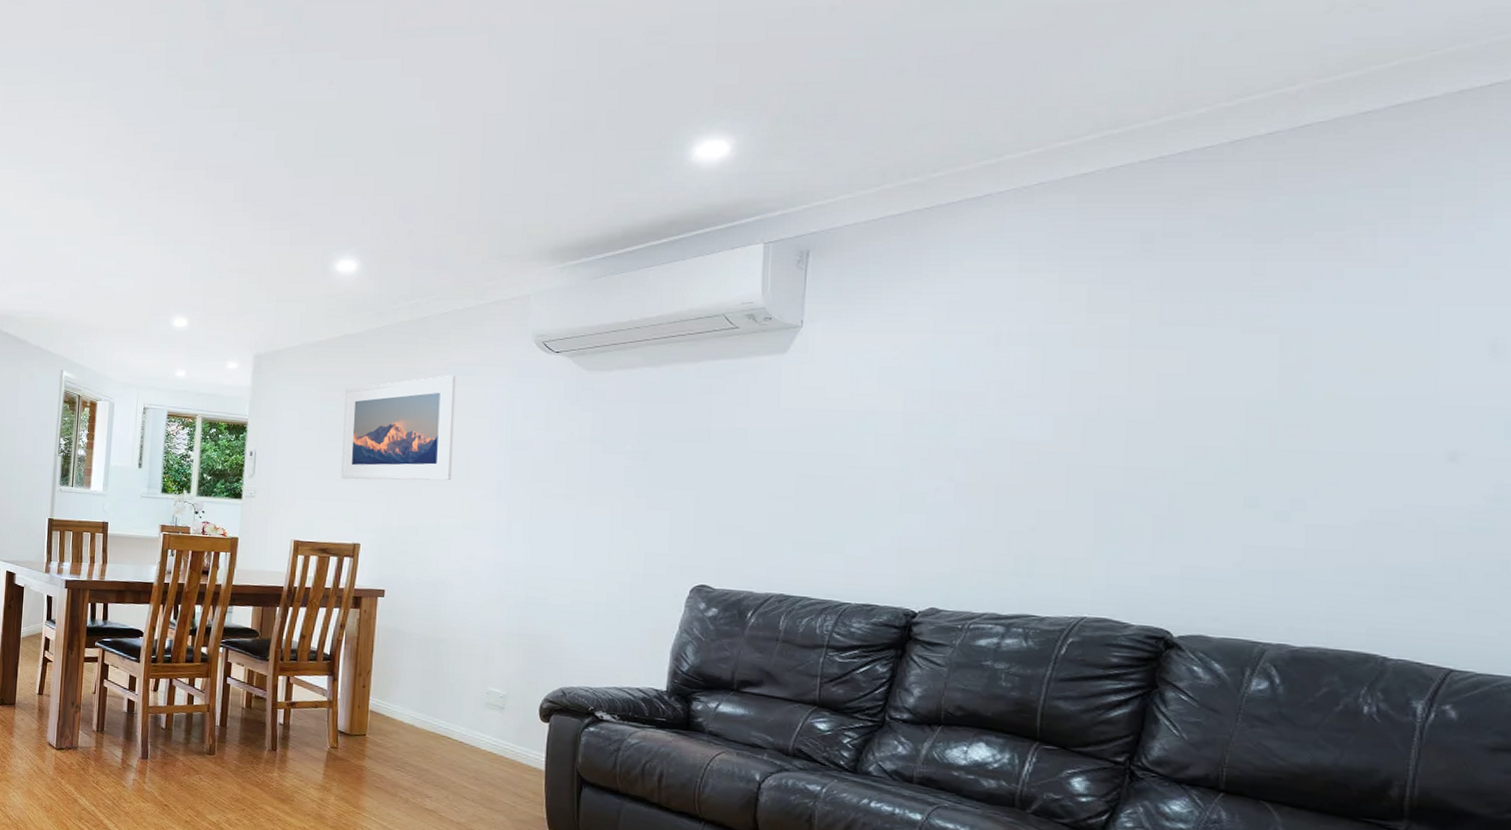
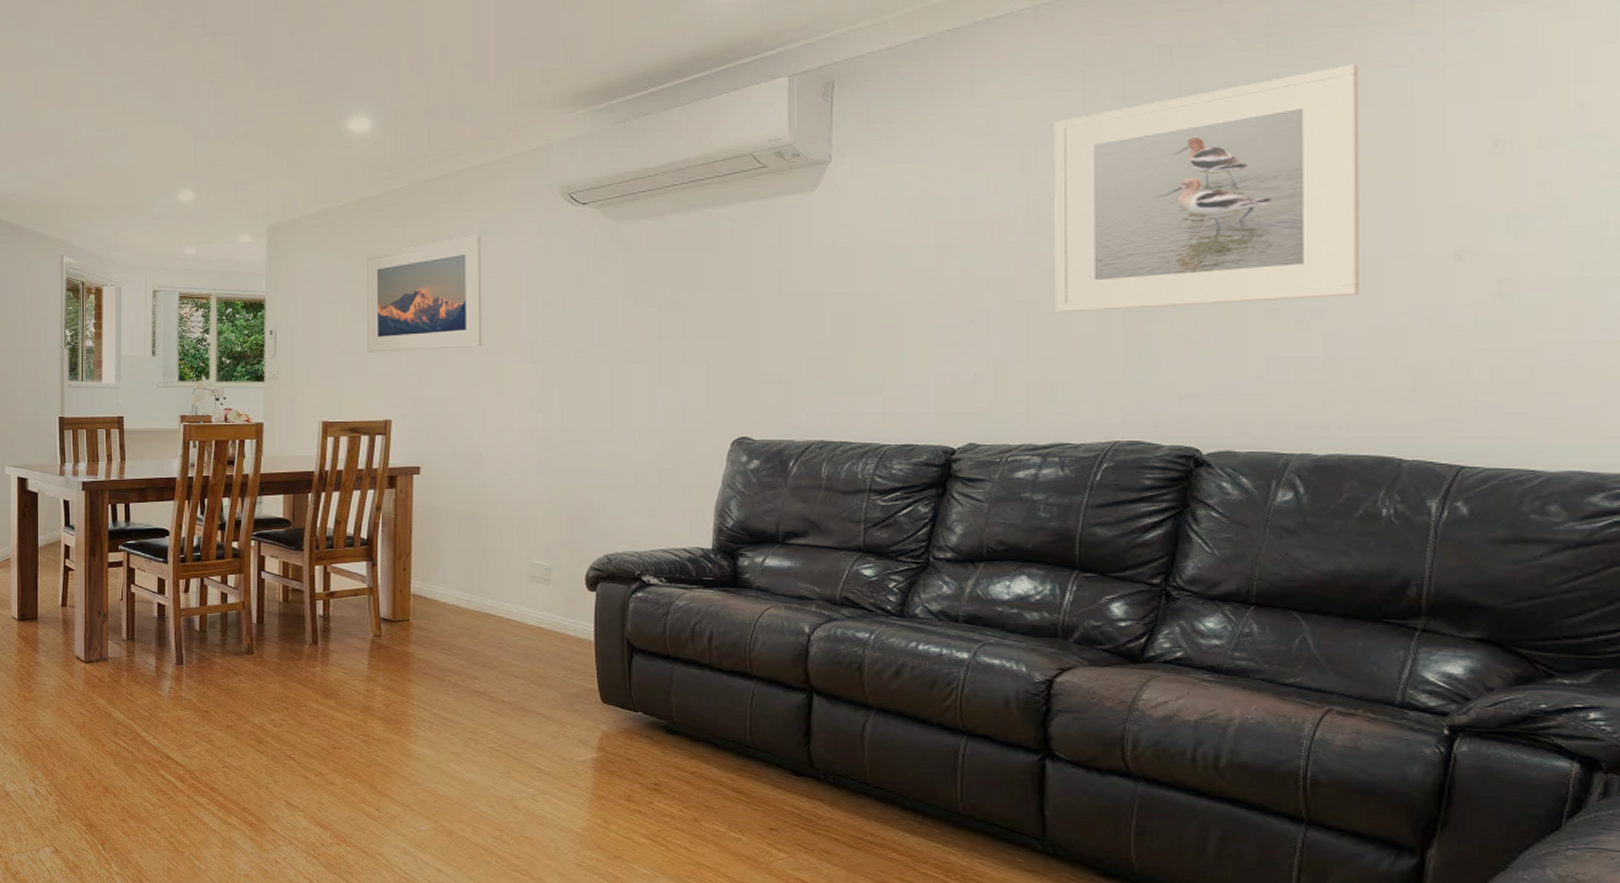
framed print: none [1024,262,1349,491] -> present [1054,64,1359,313]

